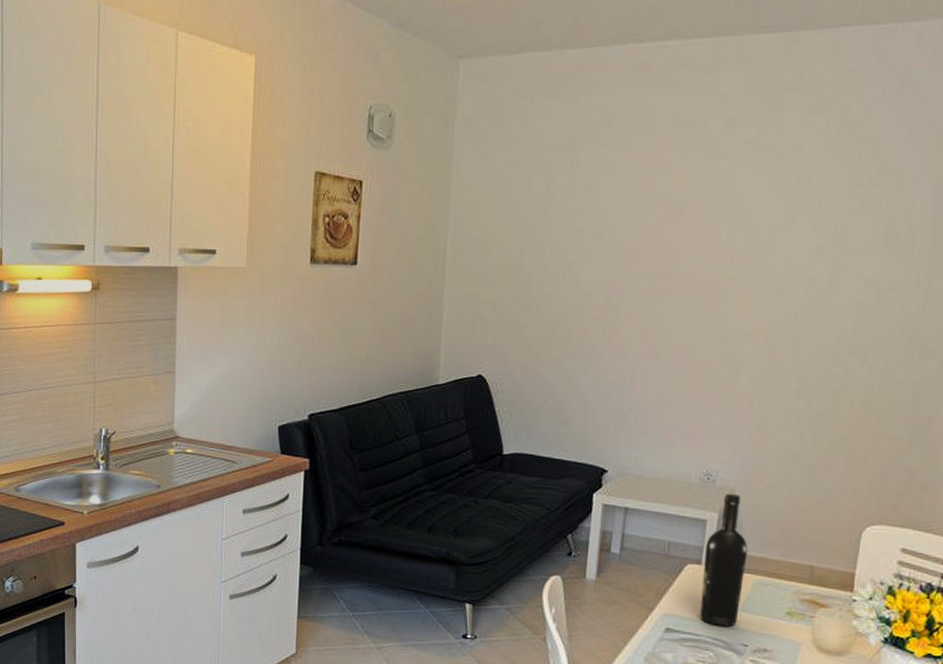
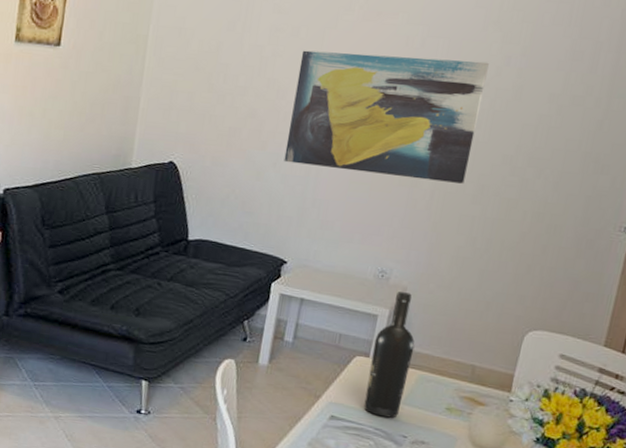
wall art: none [596,251,801,378] -> present [284,50,489,184]

